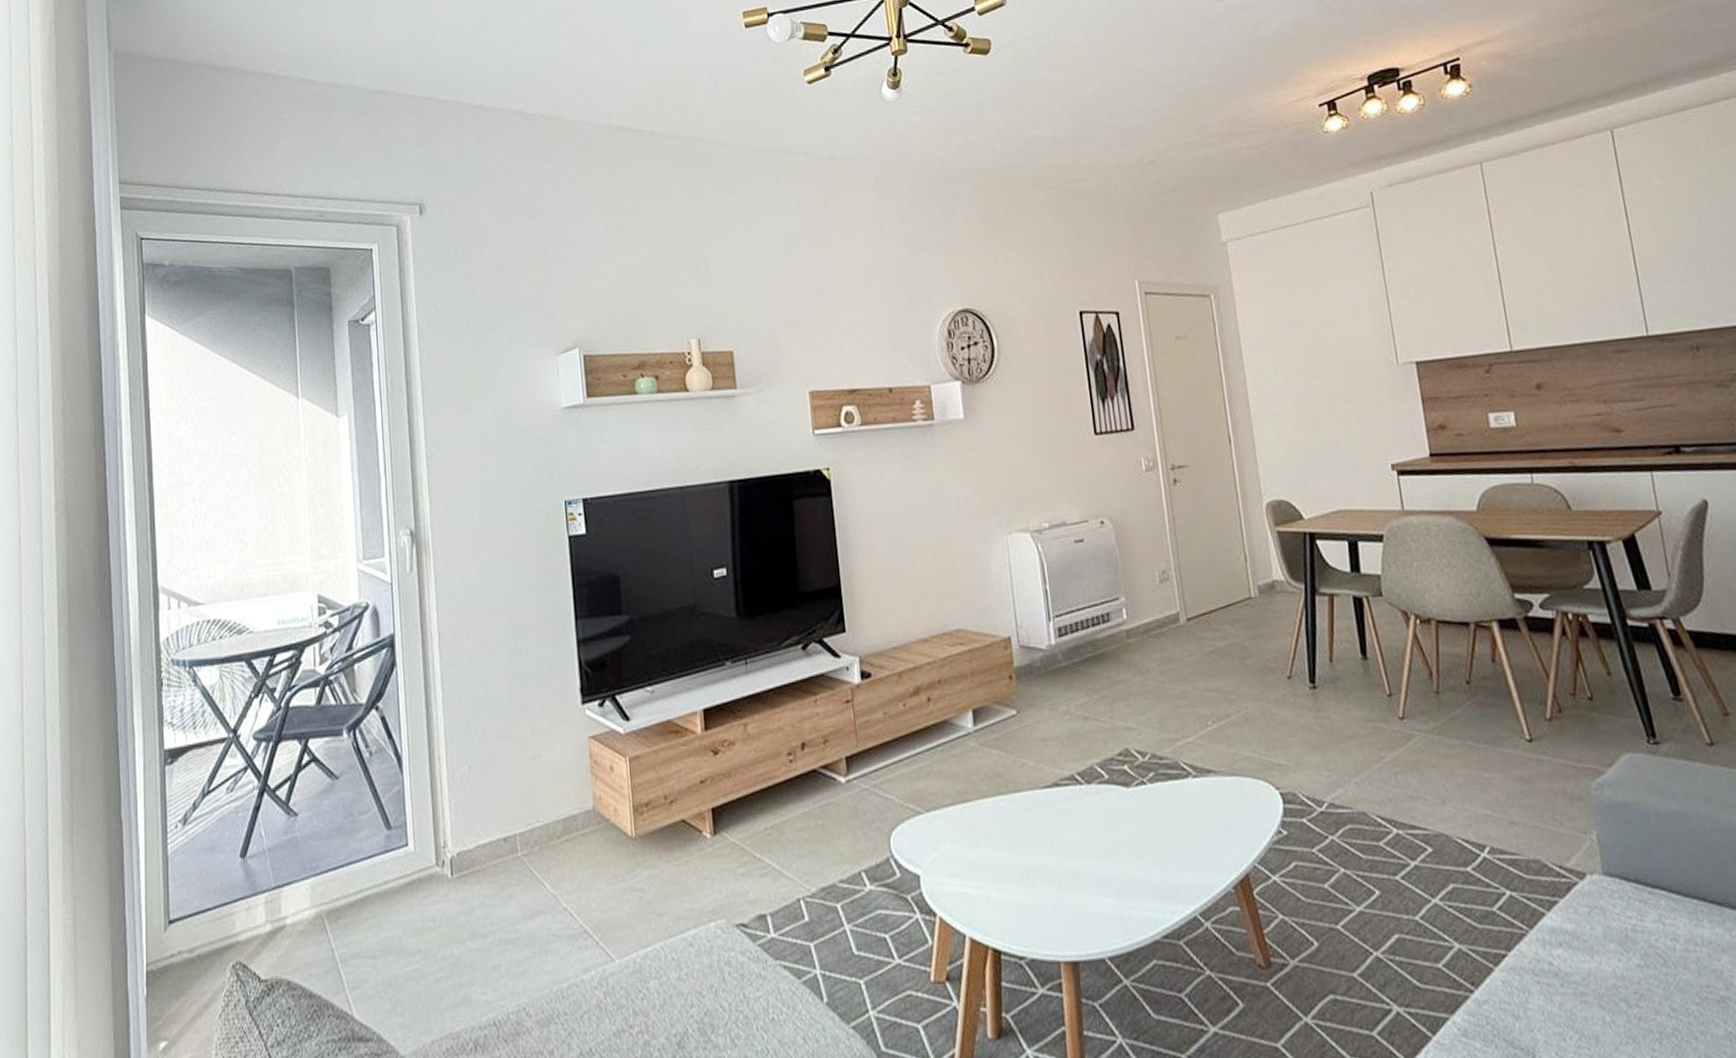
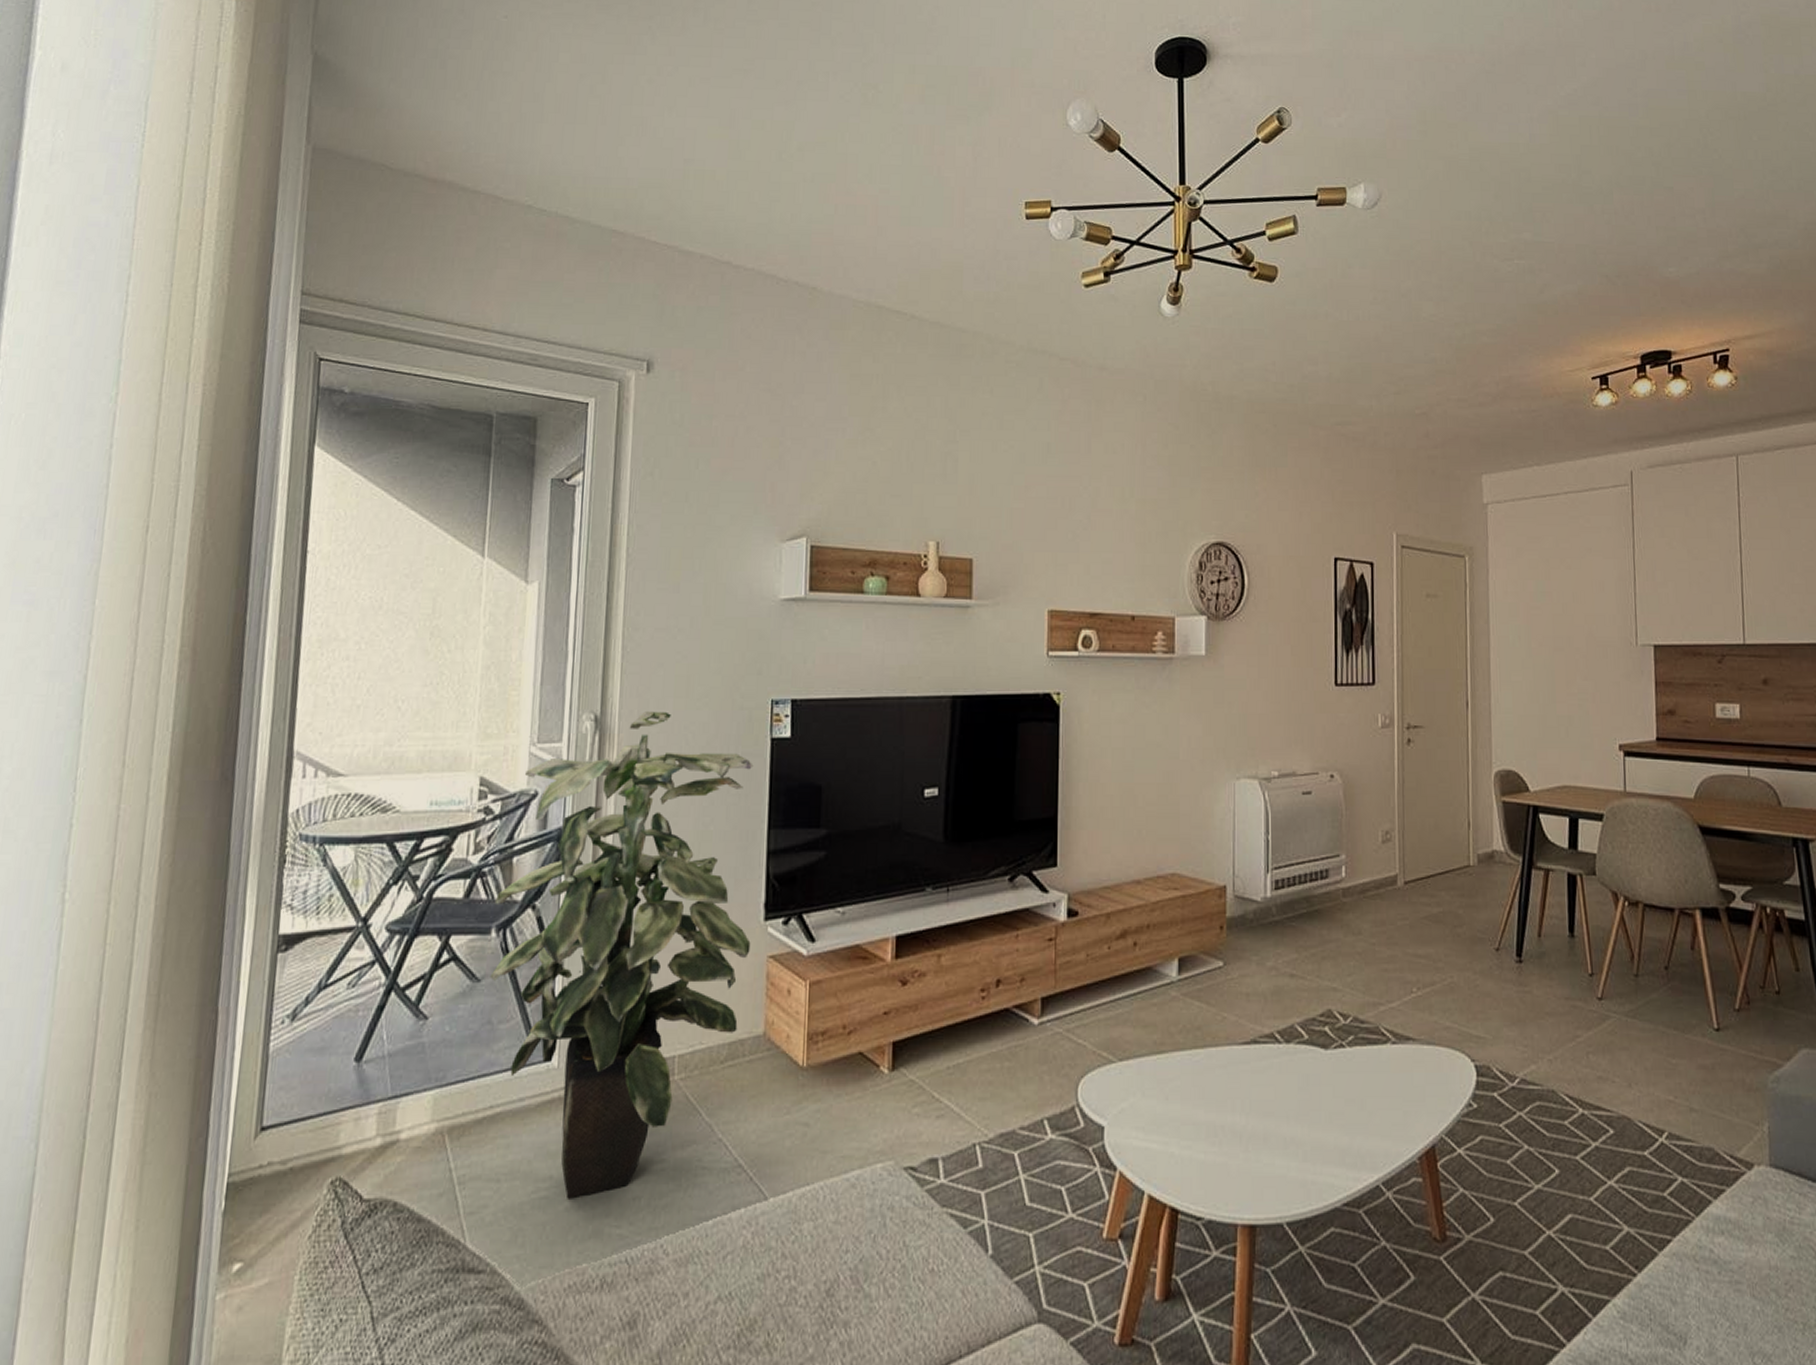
indoor plant: none [343,521,572,970] -> present [490,711,754,1199]

